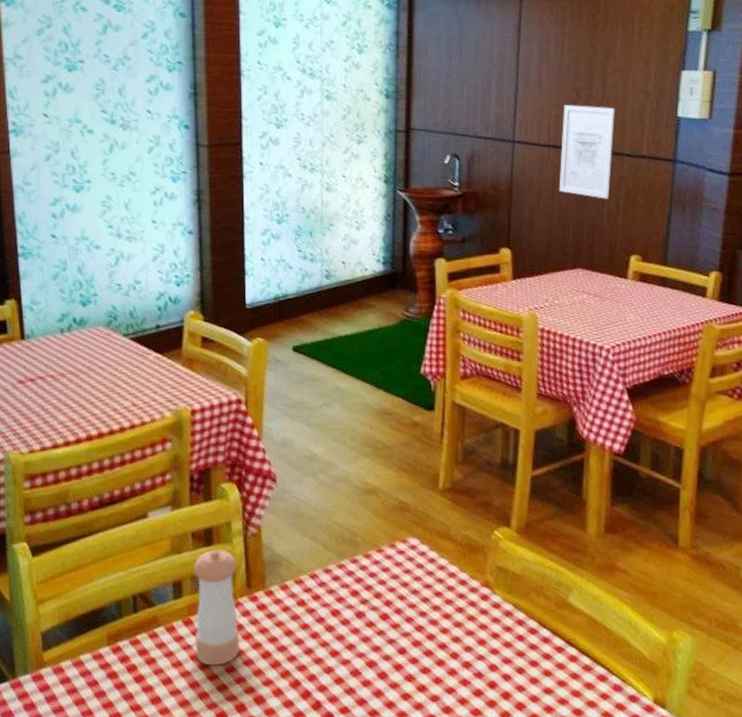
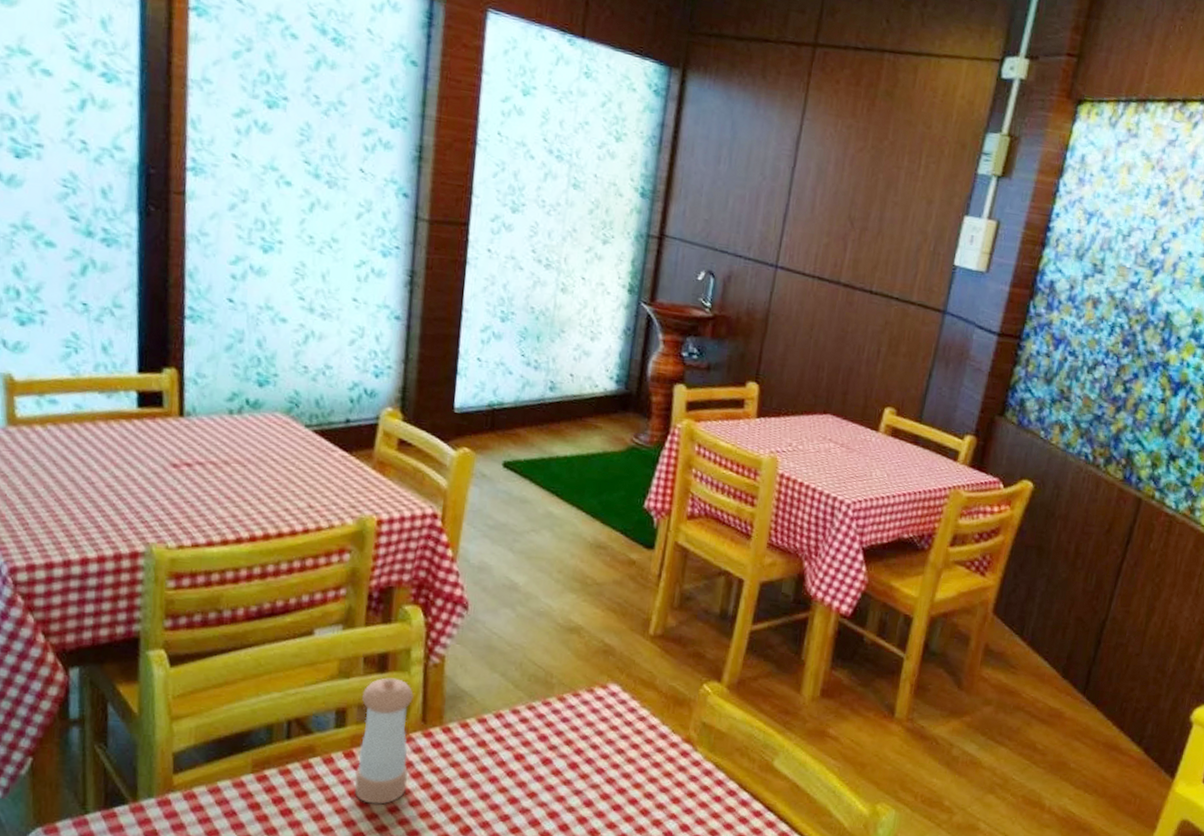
wall art: present [559,105,615,199] -> none [818,234,889,344]

